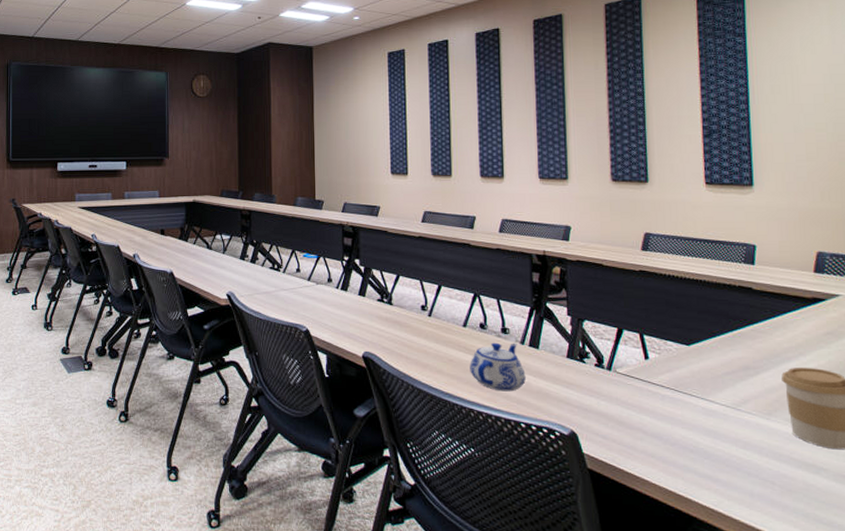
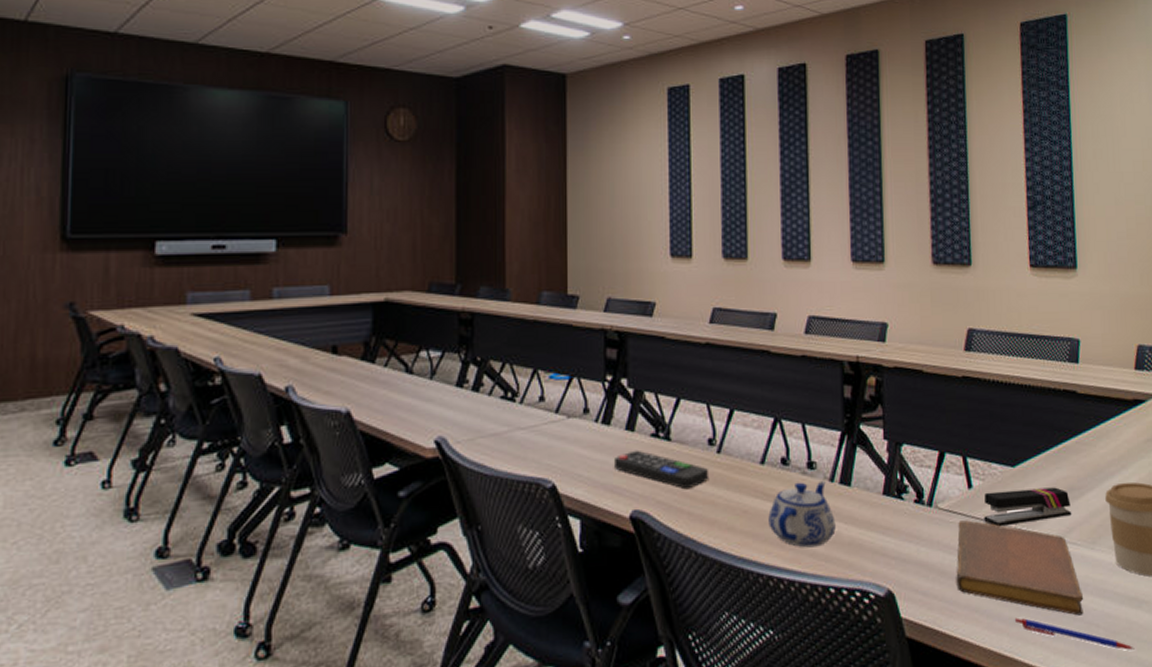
remote control: none [350,310,423,341] -> present [613,450,709,490]
notebook: none [633,384,758,472] -> present [956,520,1083,616]
stapler: none [660,364,747,392] -> present [984,487,1072,527]
pen: none [689,466,812,508] -> present [1014,617,1135,651]

